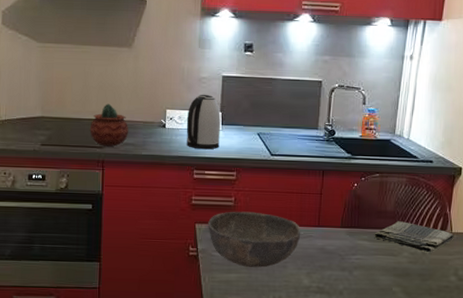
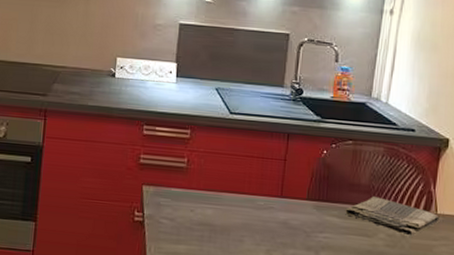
flowerpot: present [89,103,129,147] -> none [33,48,76,95]
kettle: present [186,94,221,150] -> none [137,42,176,104]
bowl: present [208,211,301,268] -> none [156,173,261,241]

